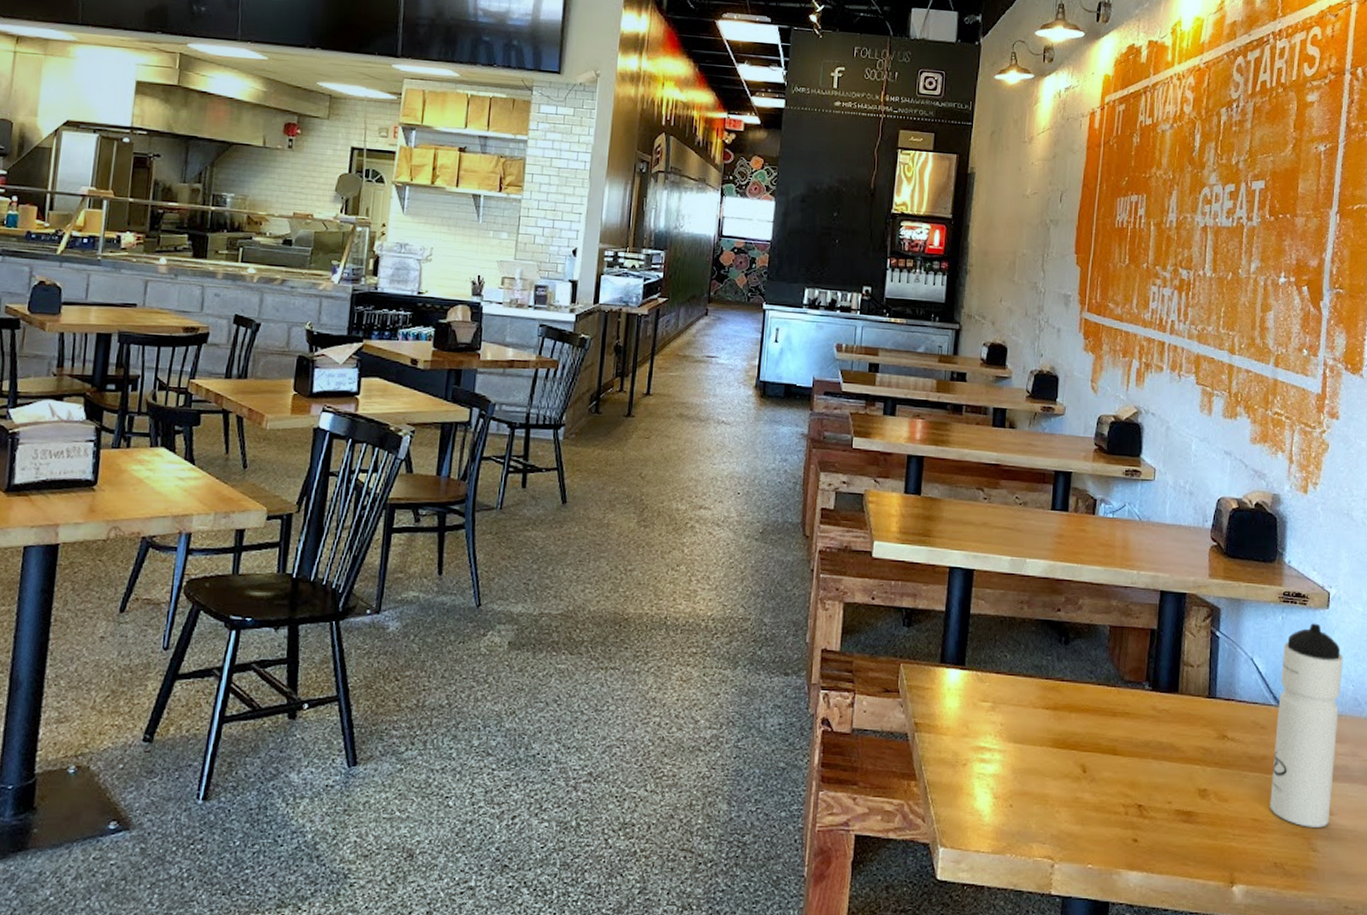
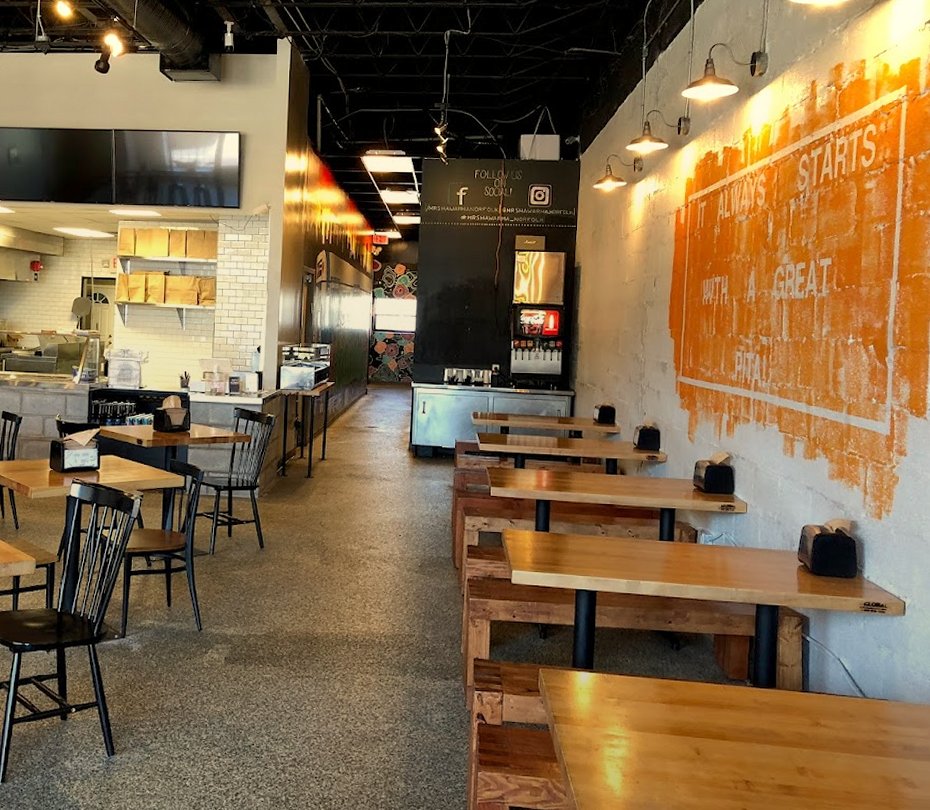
water bottle: present [1270,623,1343,828] -> none [860,628,920,799]

